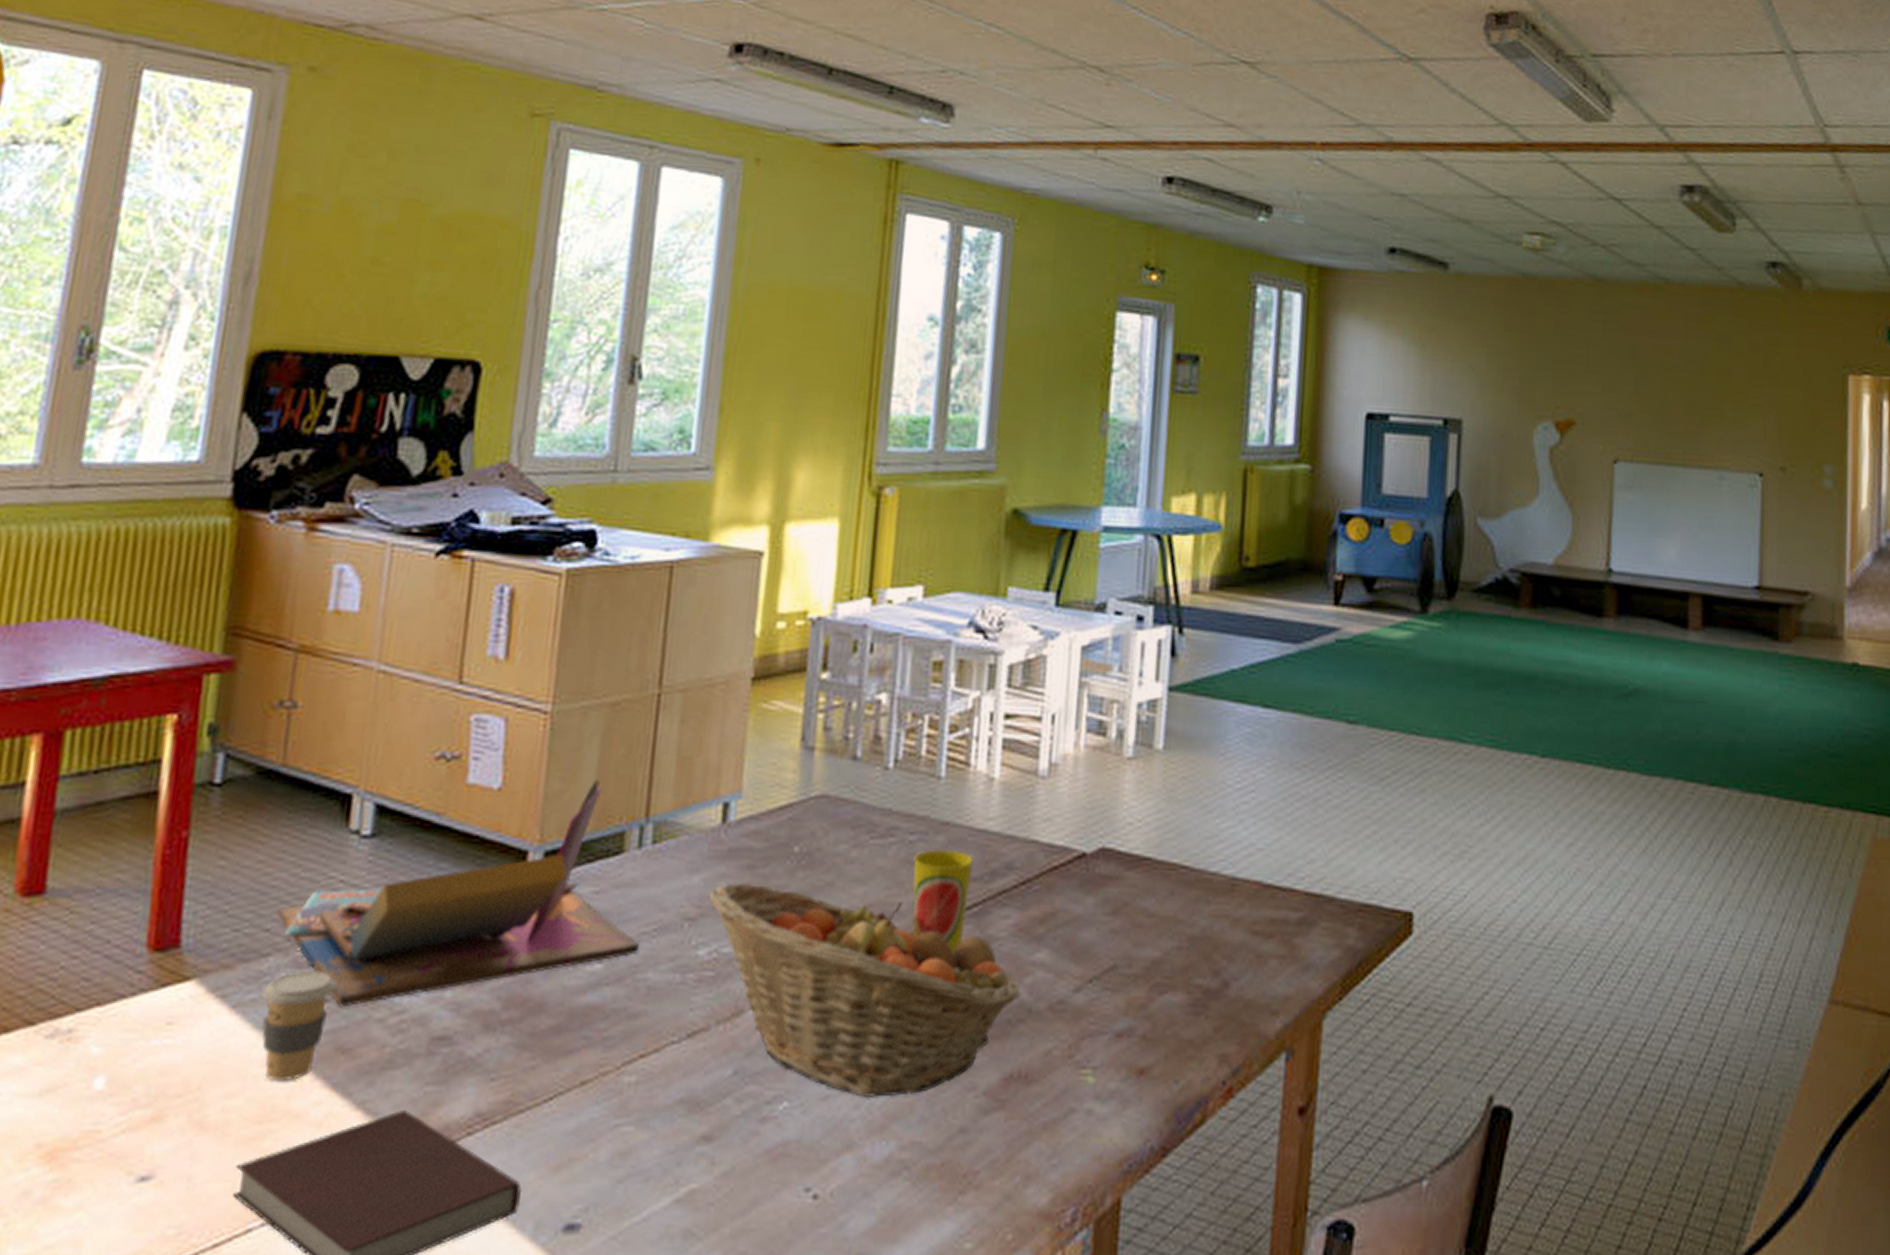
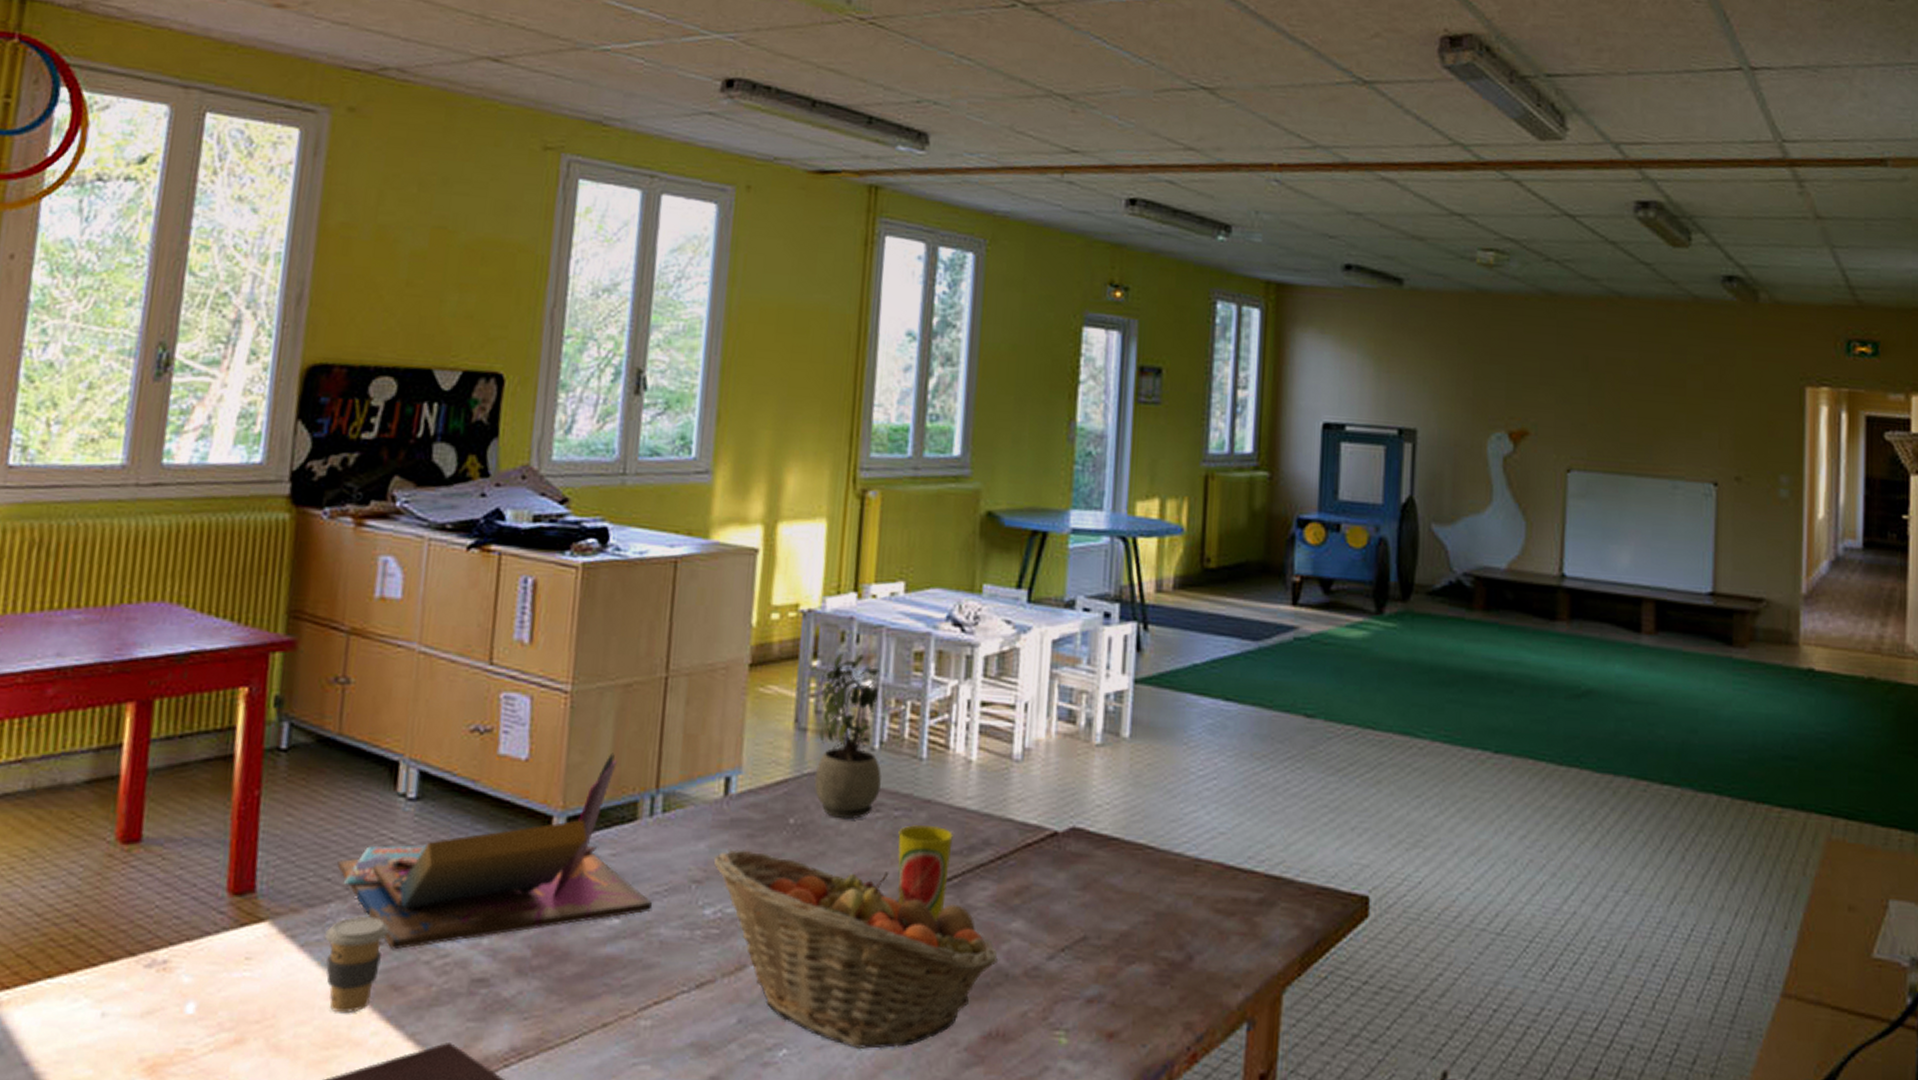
potted plant: none [821,662,896,845] -> present [814,652,881,819]

